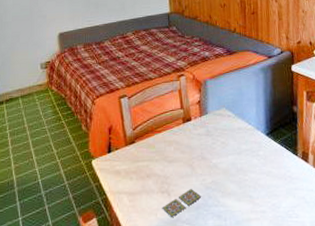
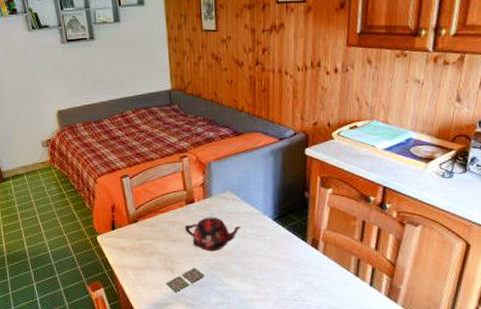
teapot: none [181,134,237,171] -> present [184,217,242,252]

